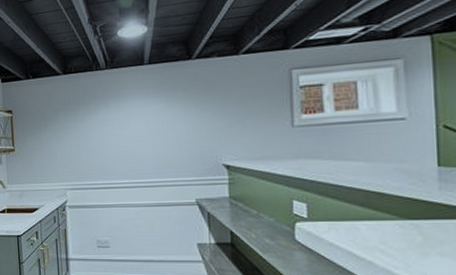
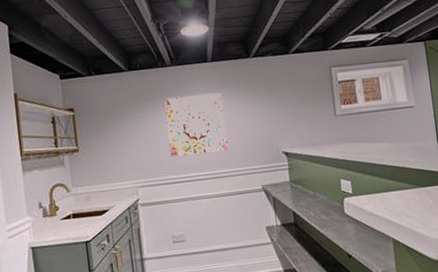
wall art: none [97,96,161,162] -> present [164,92,229,157]

